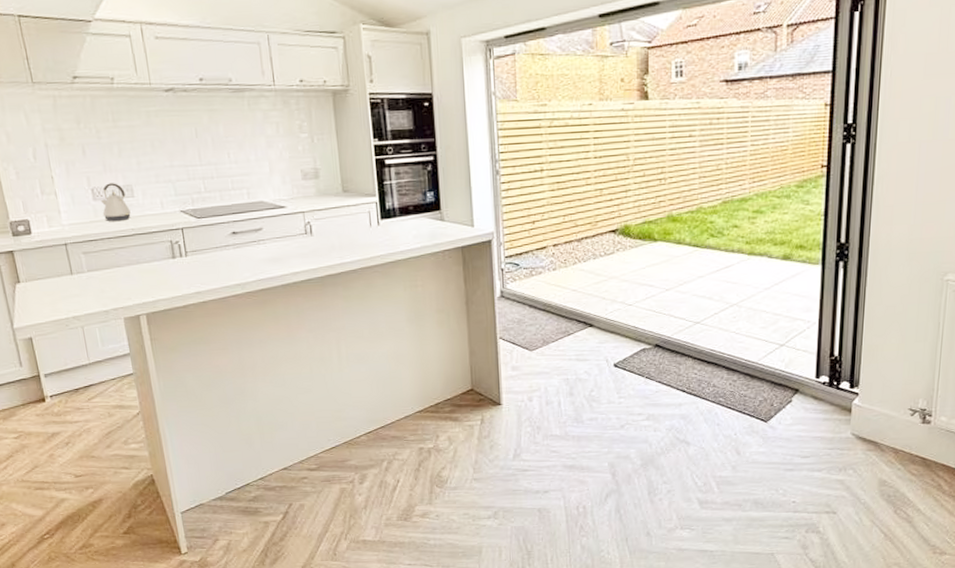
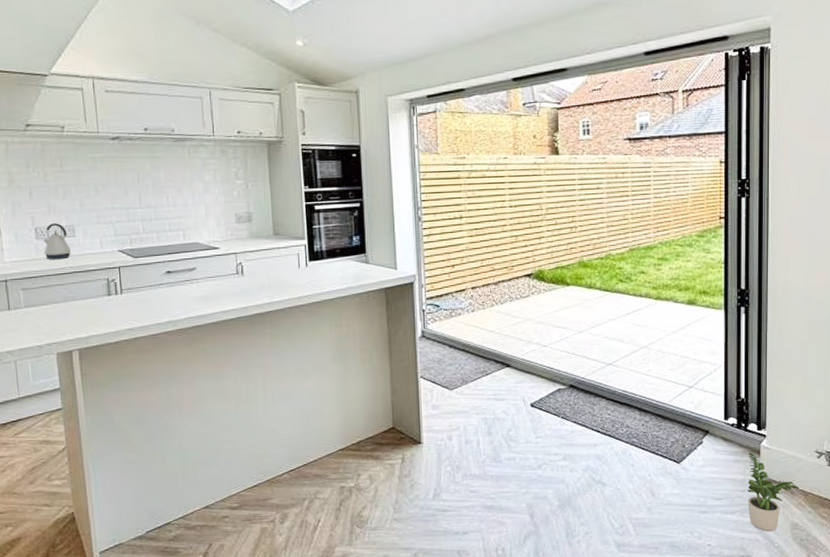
potted plant: none [835,409,890,489] -> present [747,451,800,532]

